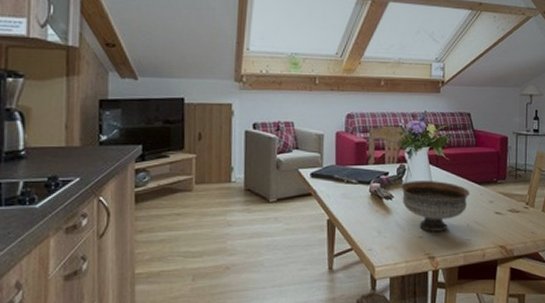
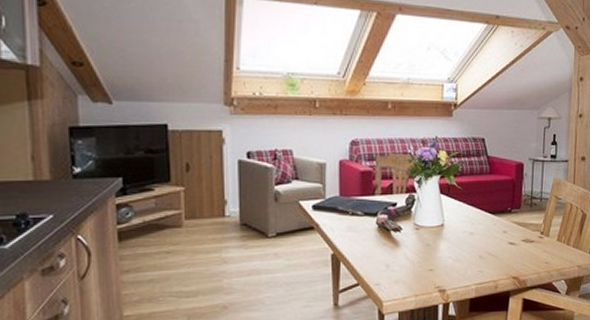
bowl: present [401,181,470,231] -> none [410,211,483,264]

